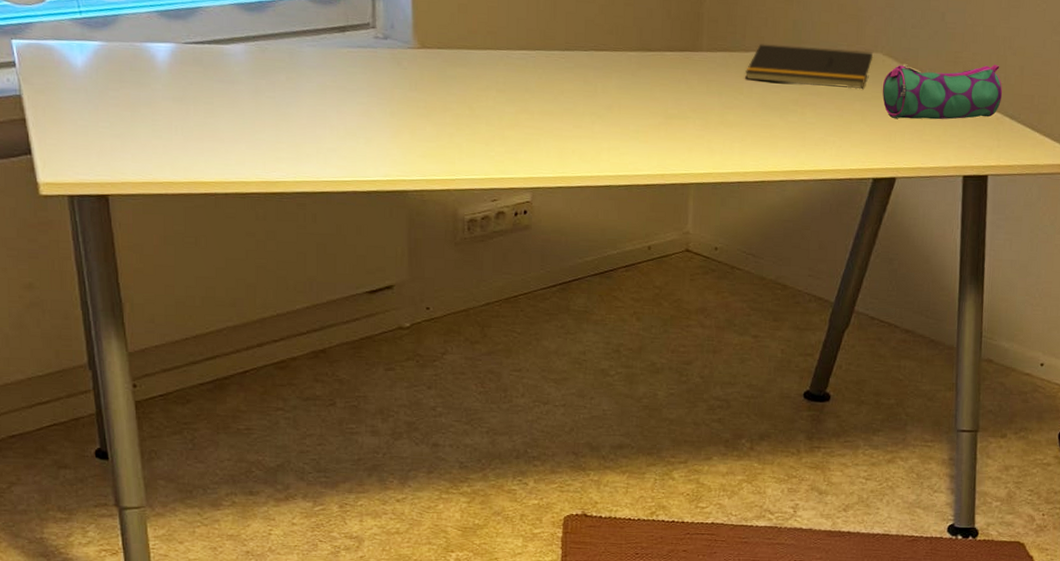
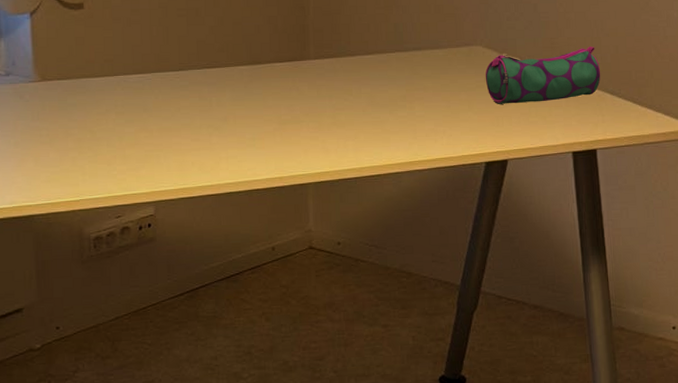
notepad: present [745,44,873,90] -> none [353,46,474,82]

